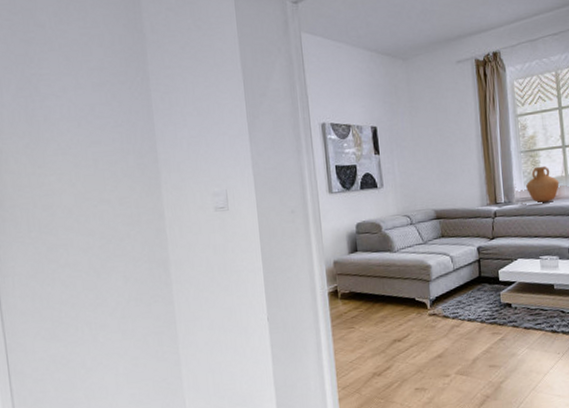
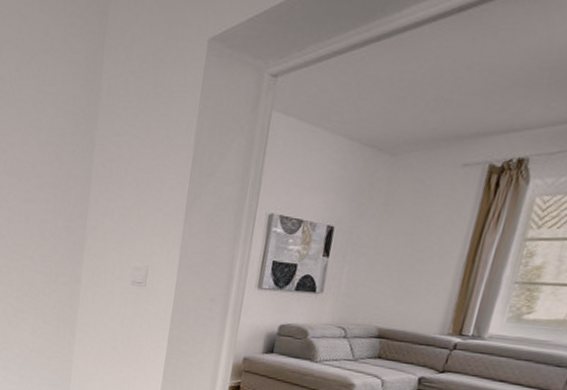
vase: present [526,165,559,203] -> none [507,303,558,346]

